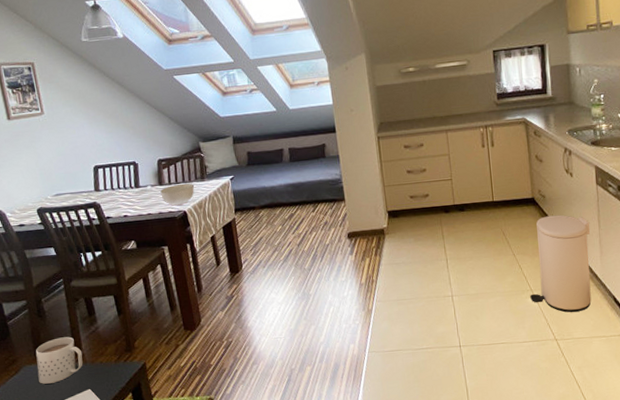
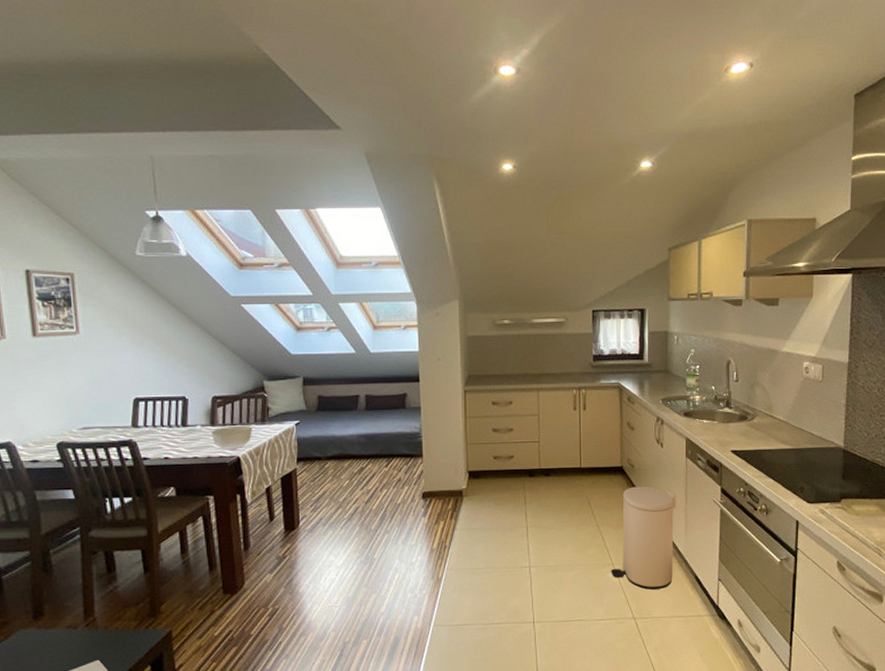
mug: present [35,336,83,384] -> none [33,596,95,653]

